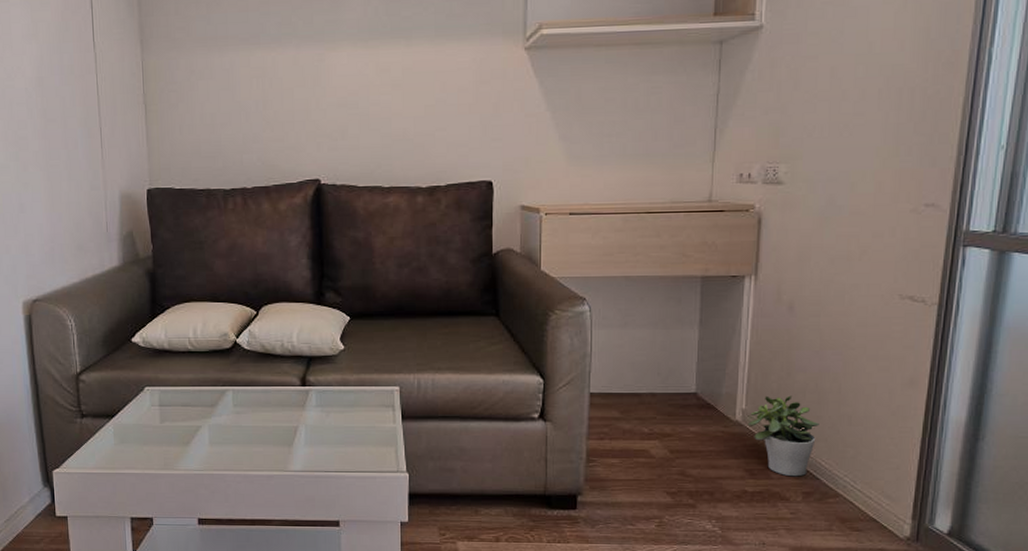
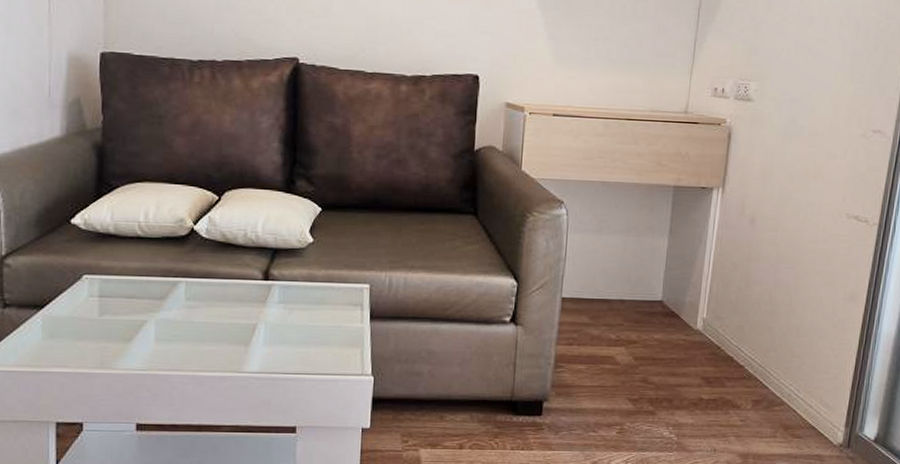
potted plant: present [747,395,819,477] -> none [707,305,771,385]

